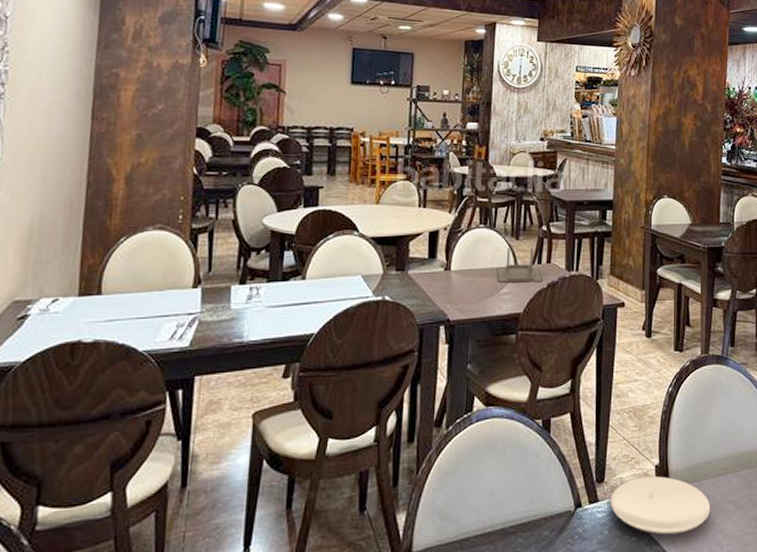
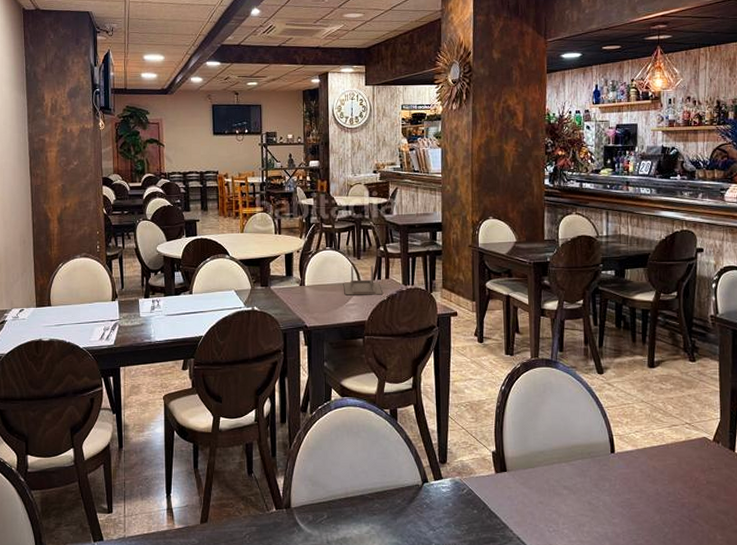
plate: present [611,476,710,535] -> none [453,461,545,511]

